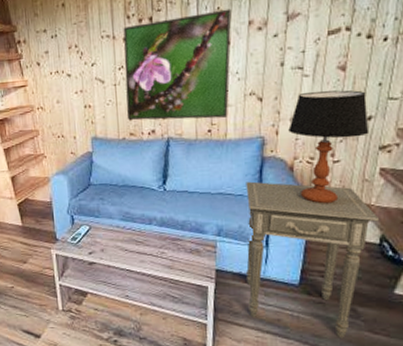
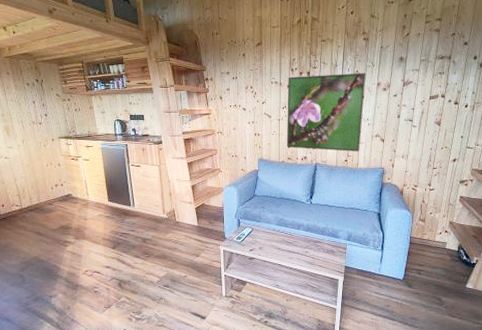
side table: present [246,181,379,338] -> none [367,200,458,320]
table lamp: present [288,90,370,204] -> none [401,138,454,220]

